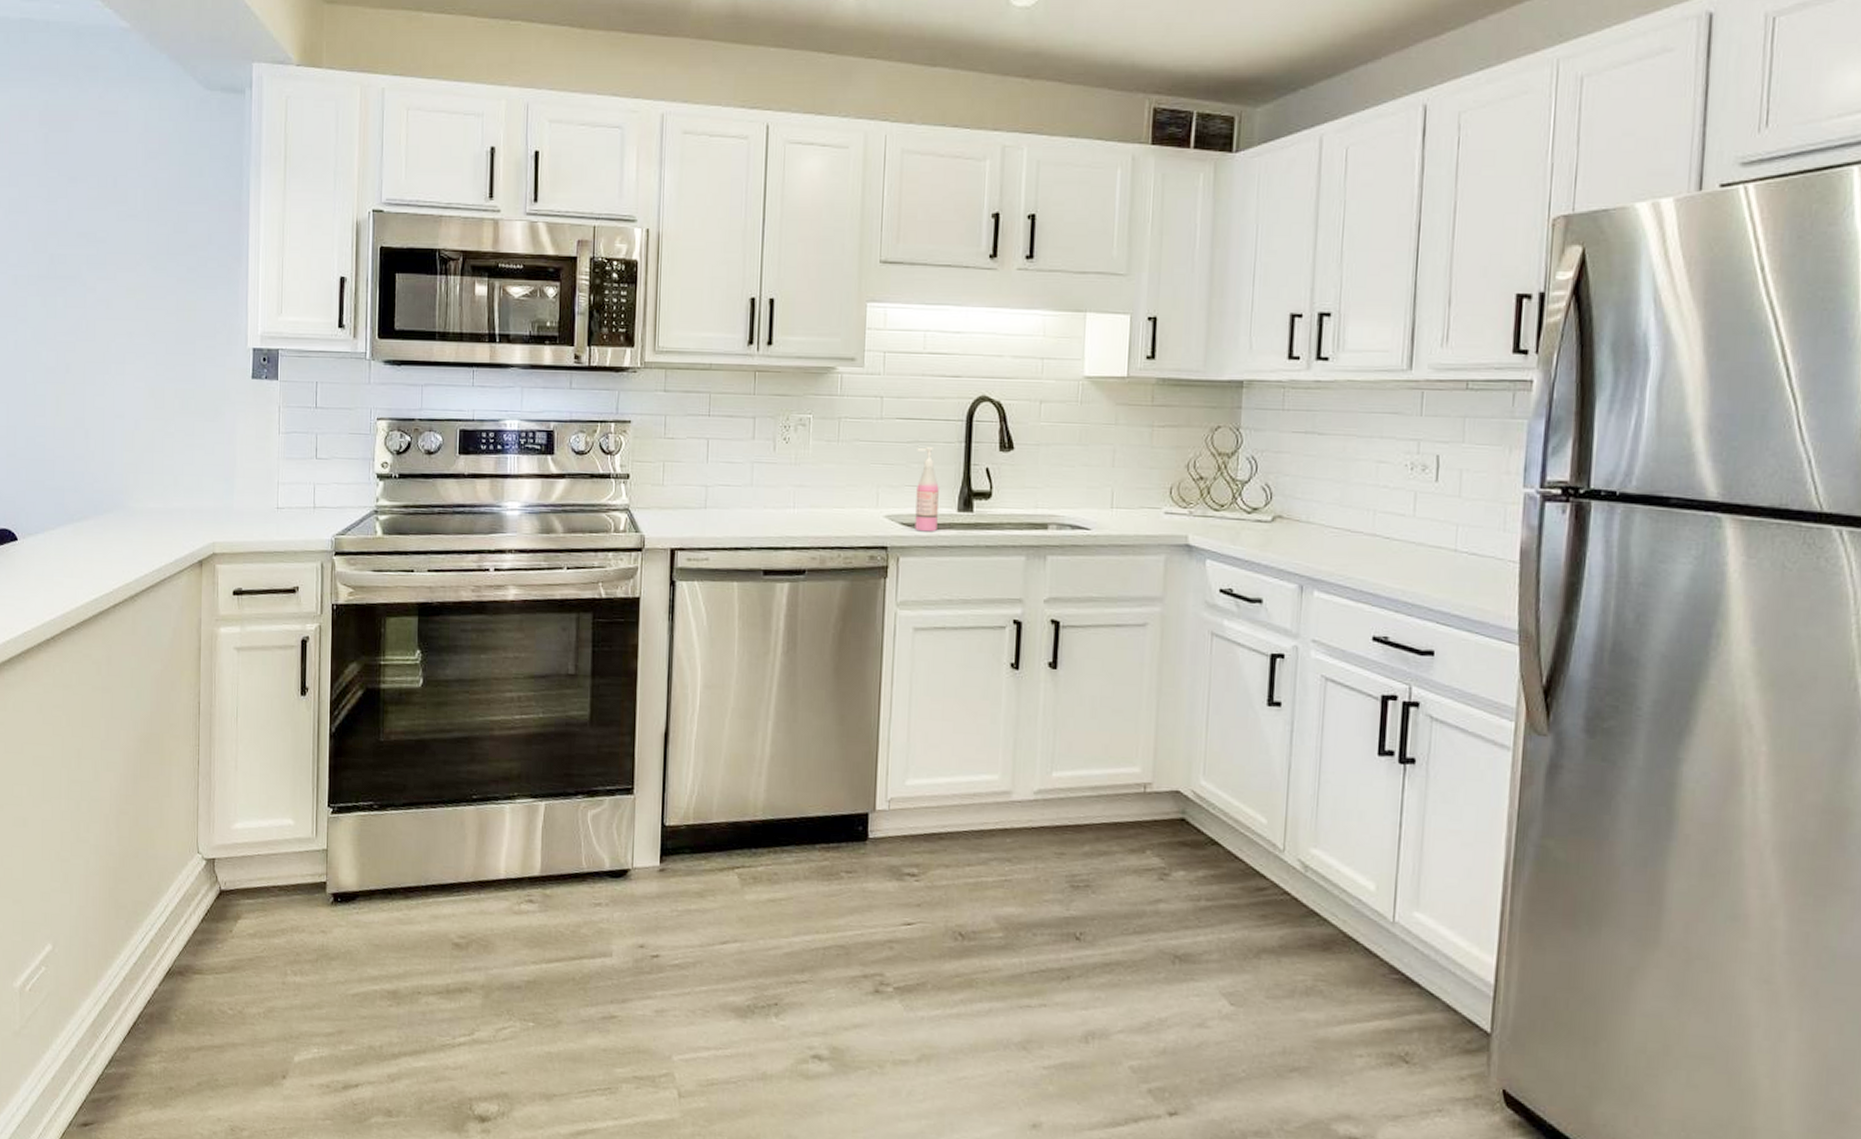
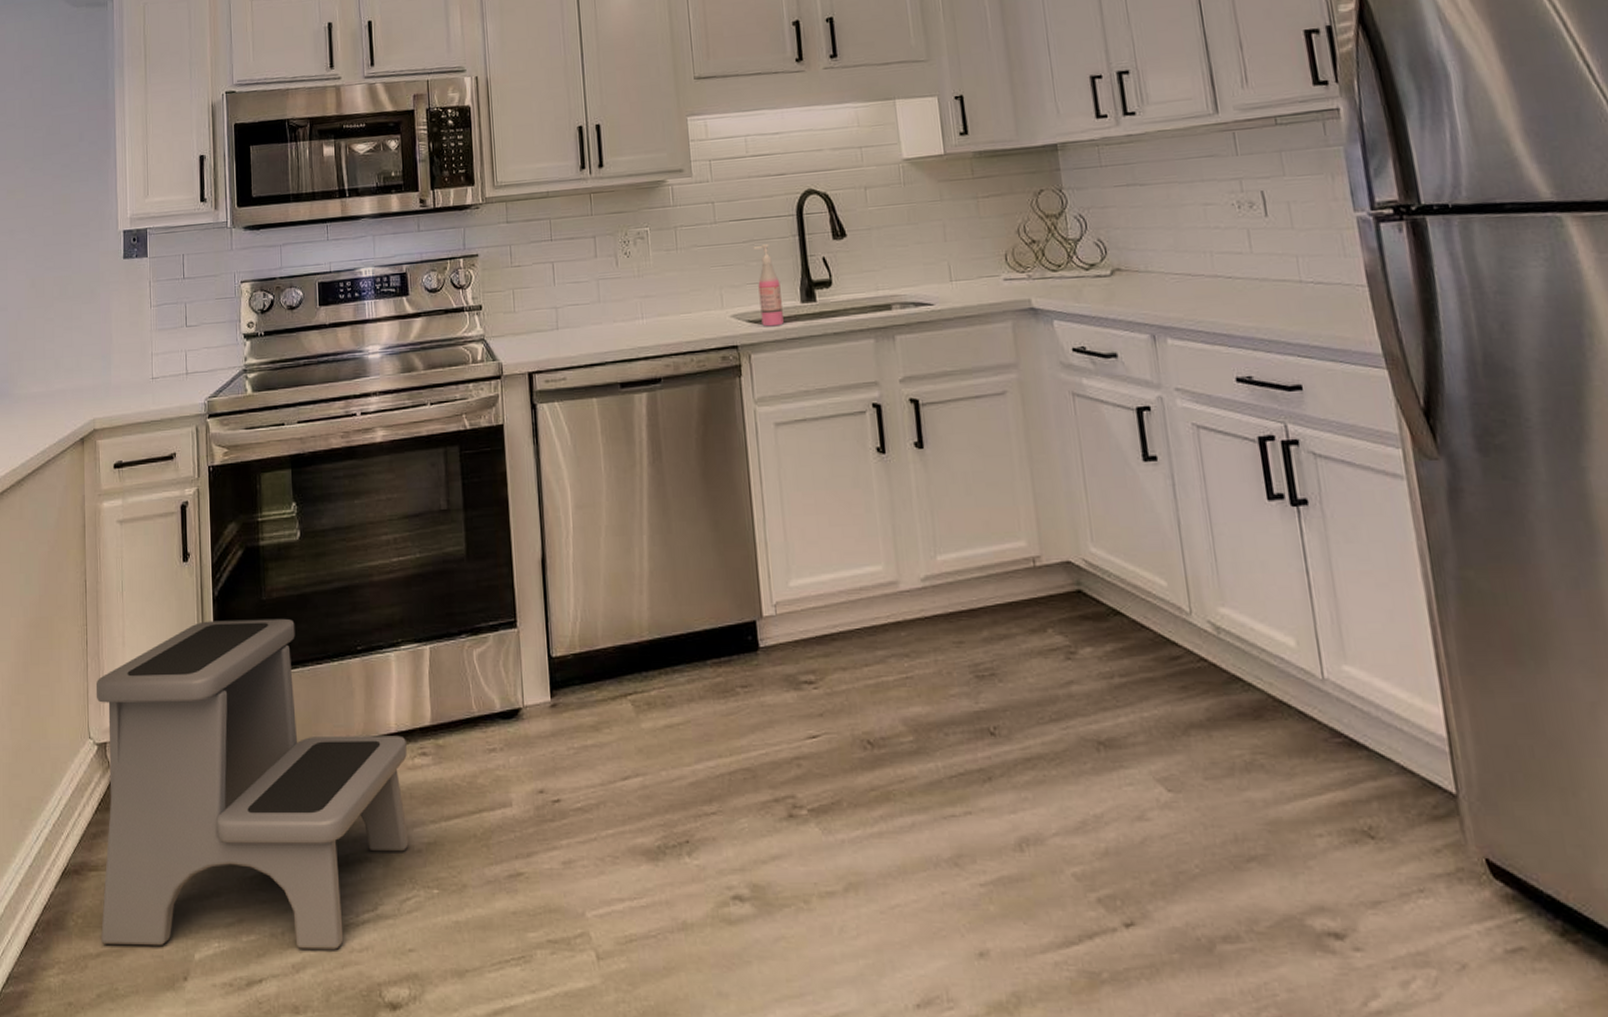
step stool: none [203,755,514,1066] -> present [95,618,409,950]

